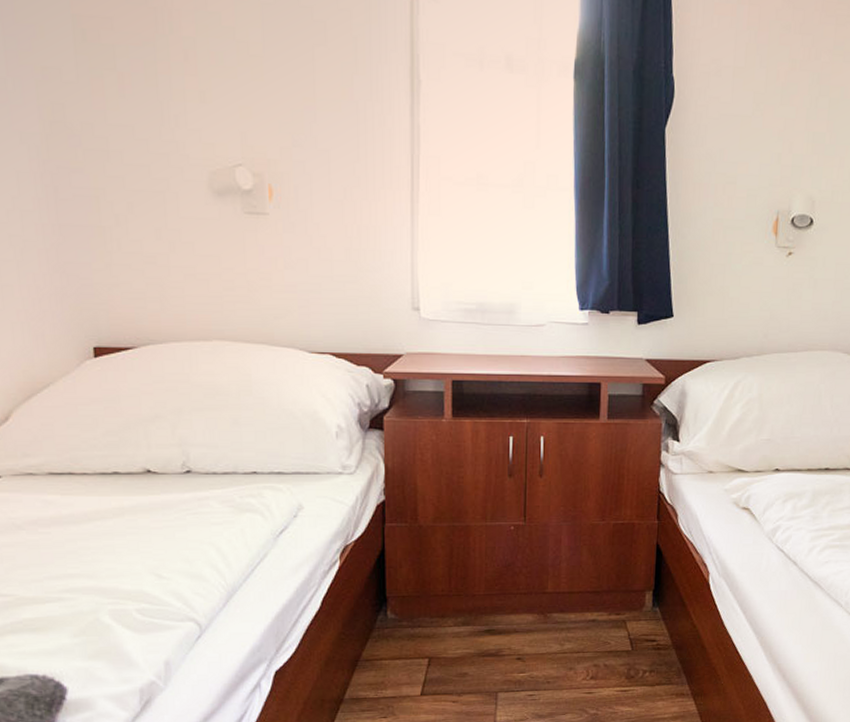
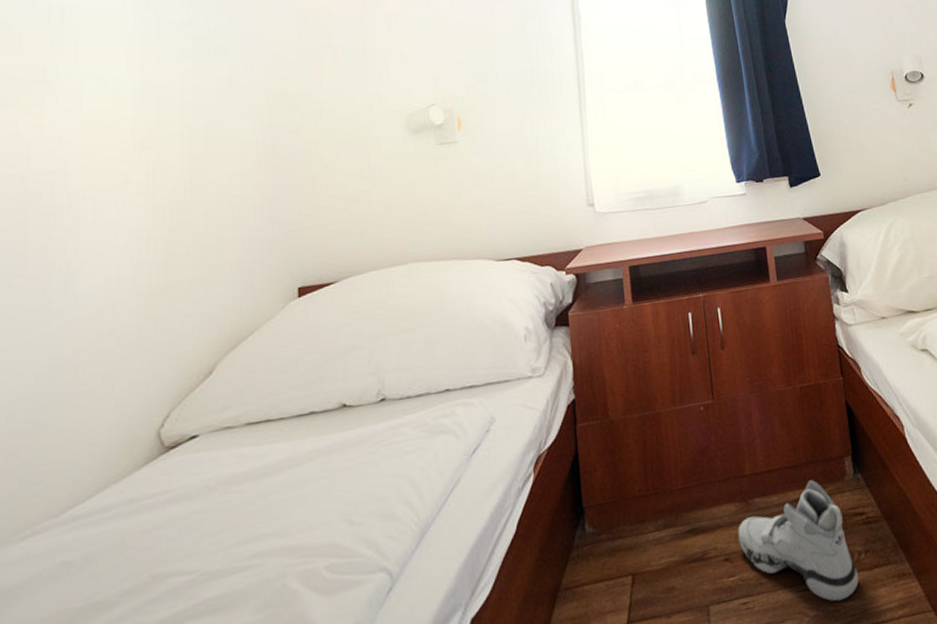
sneaker: none [533,606,640,706] -> present [738,480,859,602]

